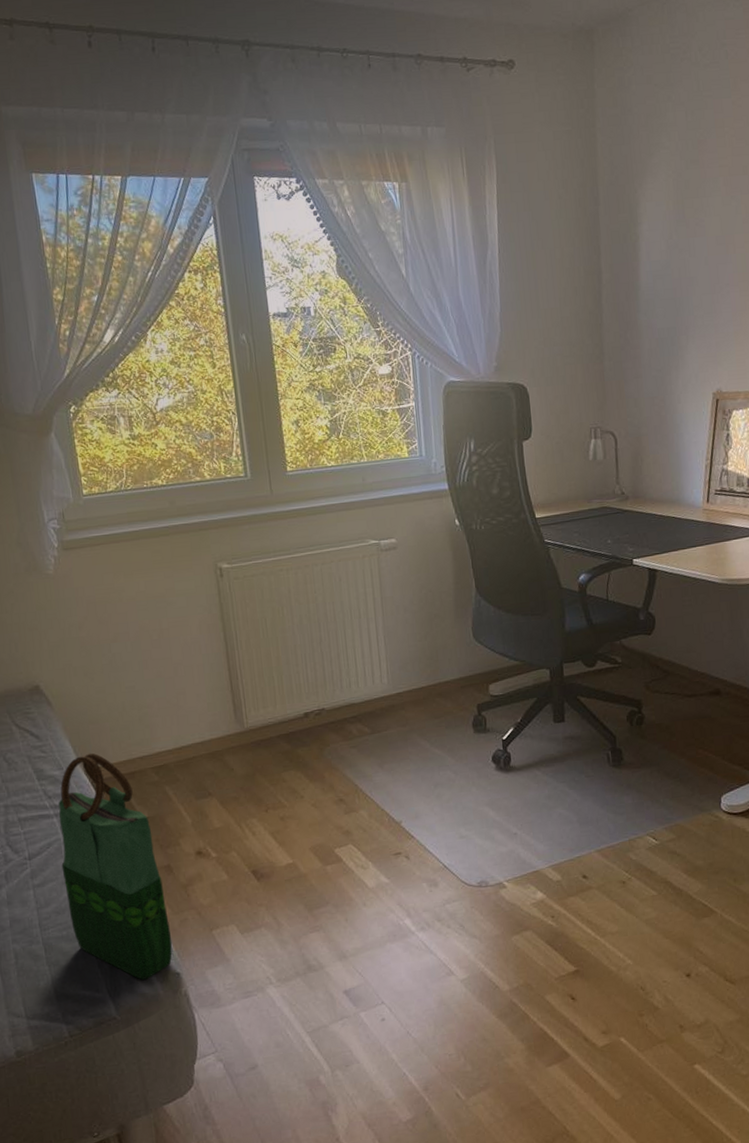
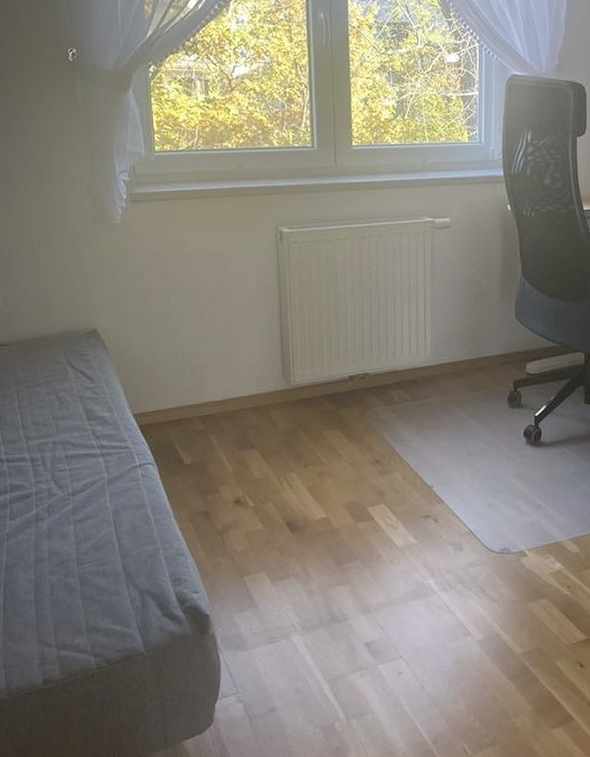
tote bag: present [58,753,173,980] -> none [103,398,204,619]

